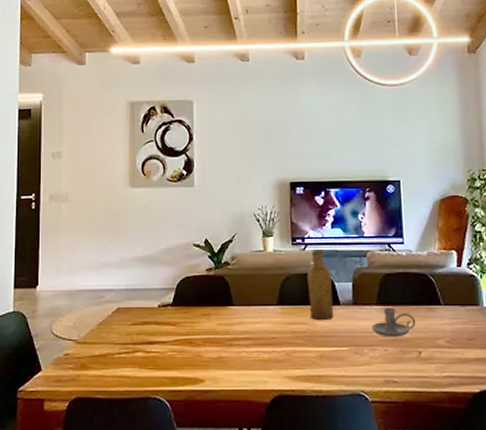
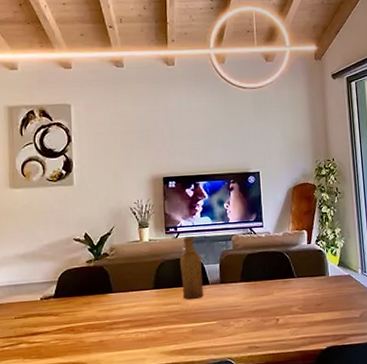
candle holder: present [371,308,416,338] -> none [236,283,274,309]

